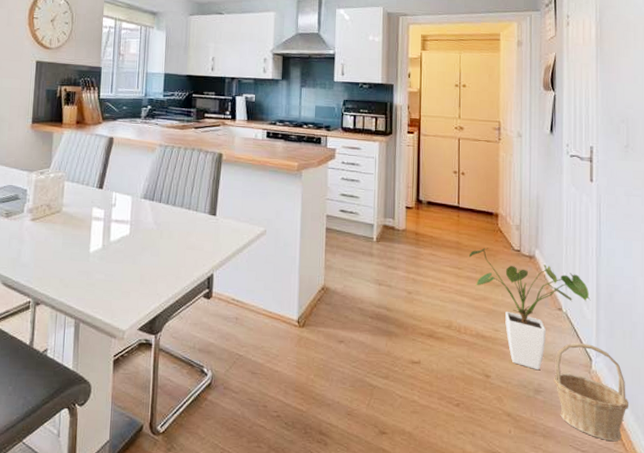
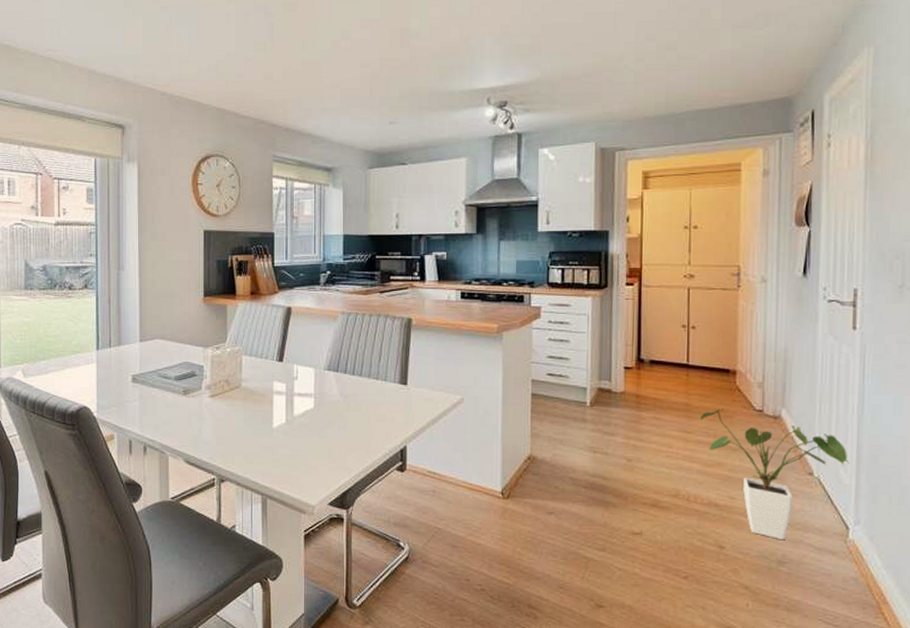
basket: present [554,342,628,441] -> none [801,509,893,615]

